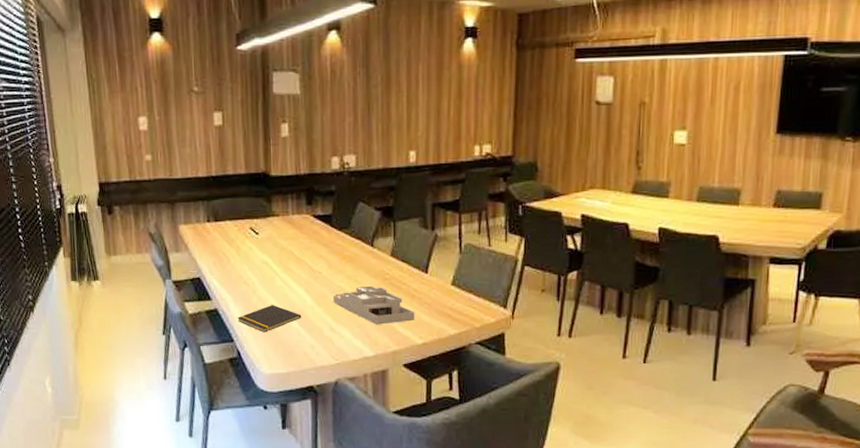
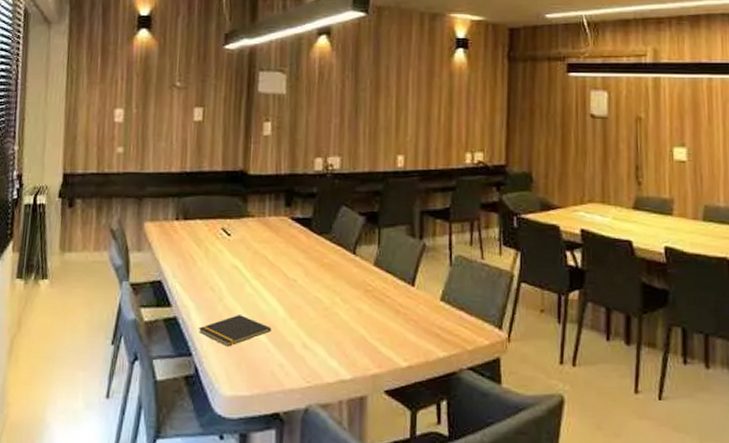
desk organizer: present [333,285,415,325] -> none [308,297,400,343]

